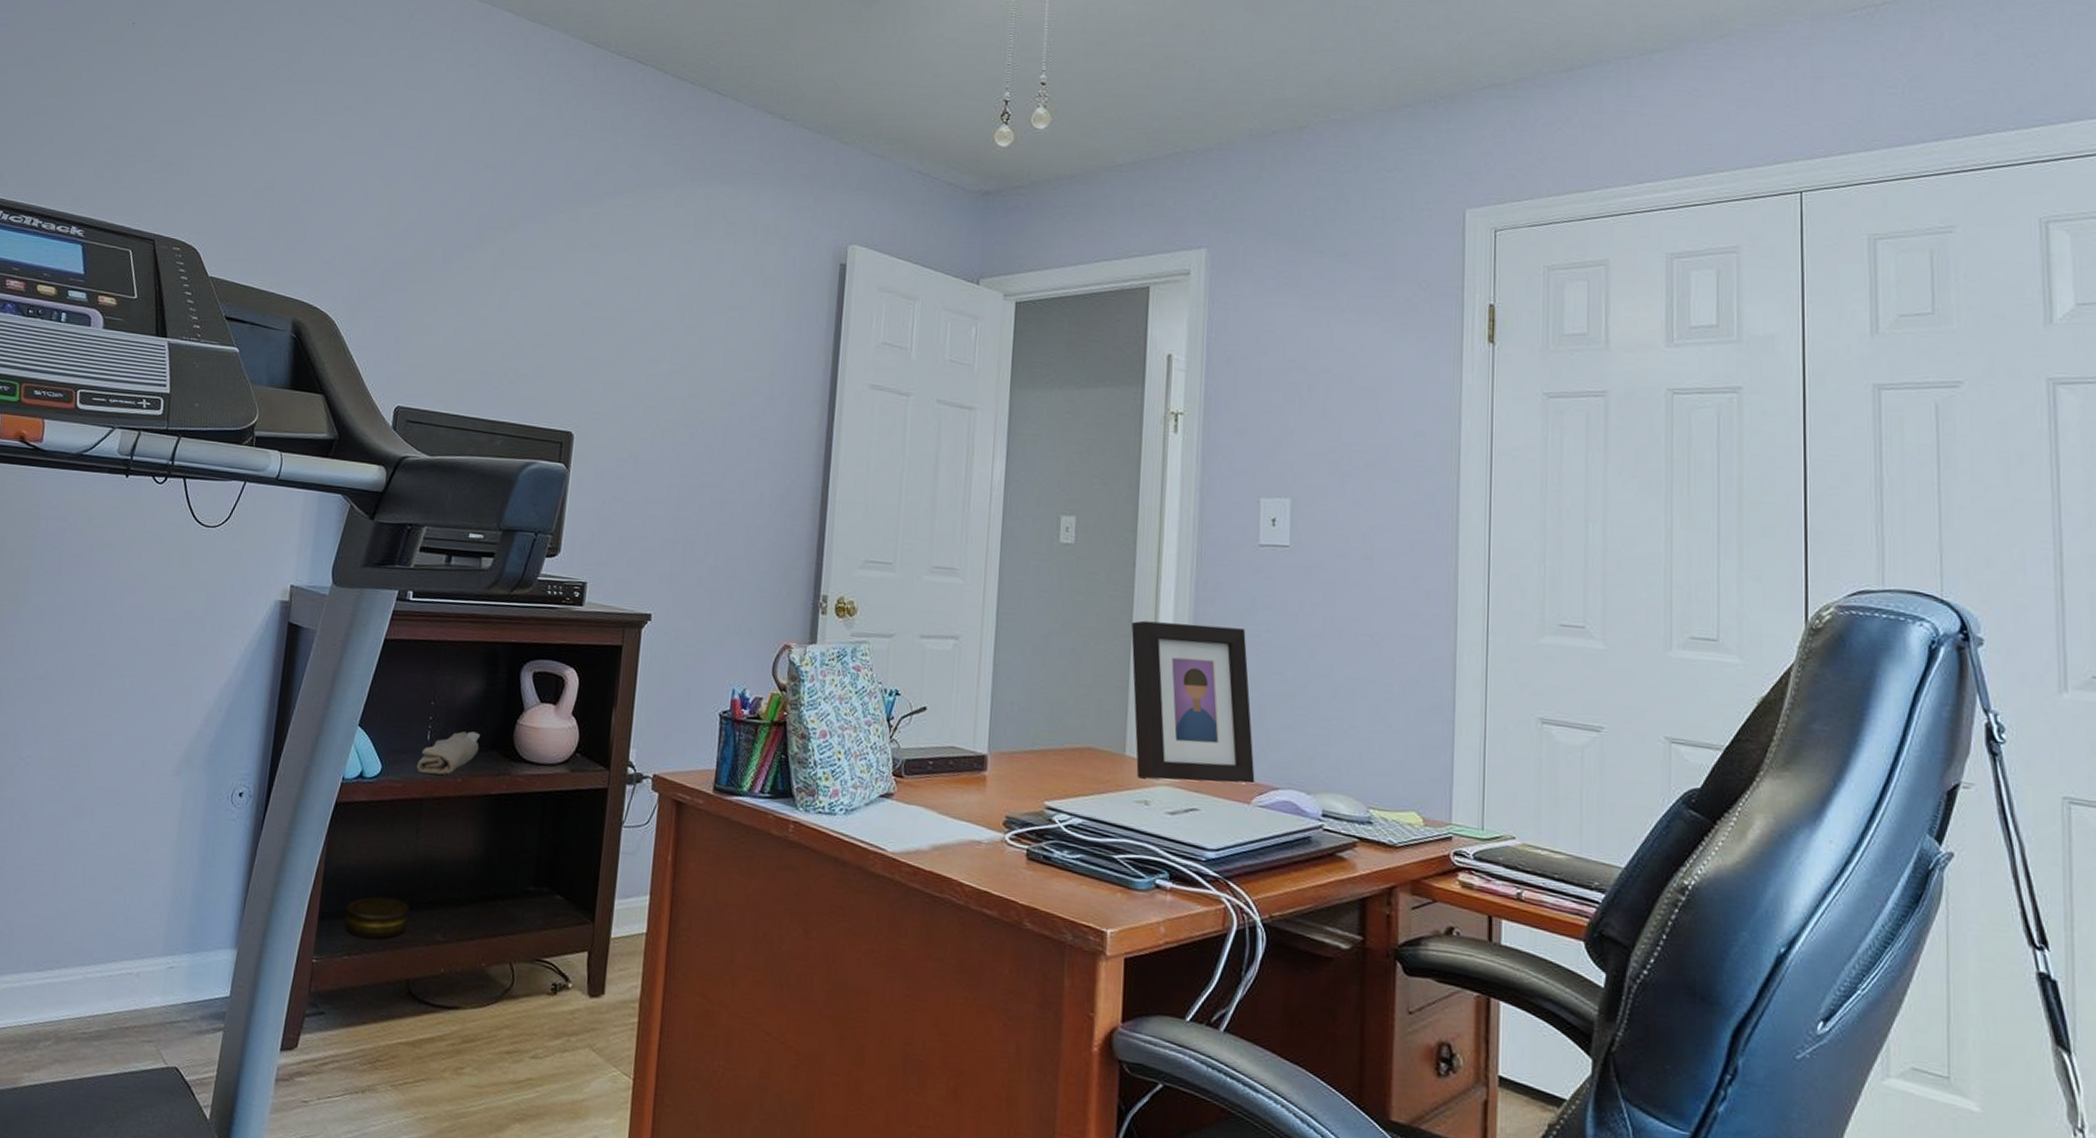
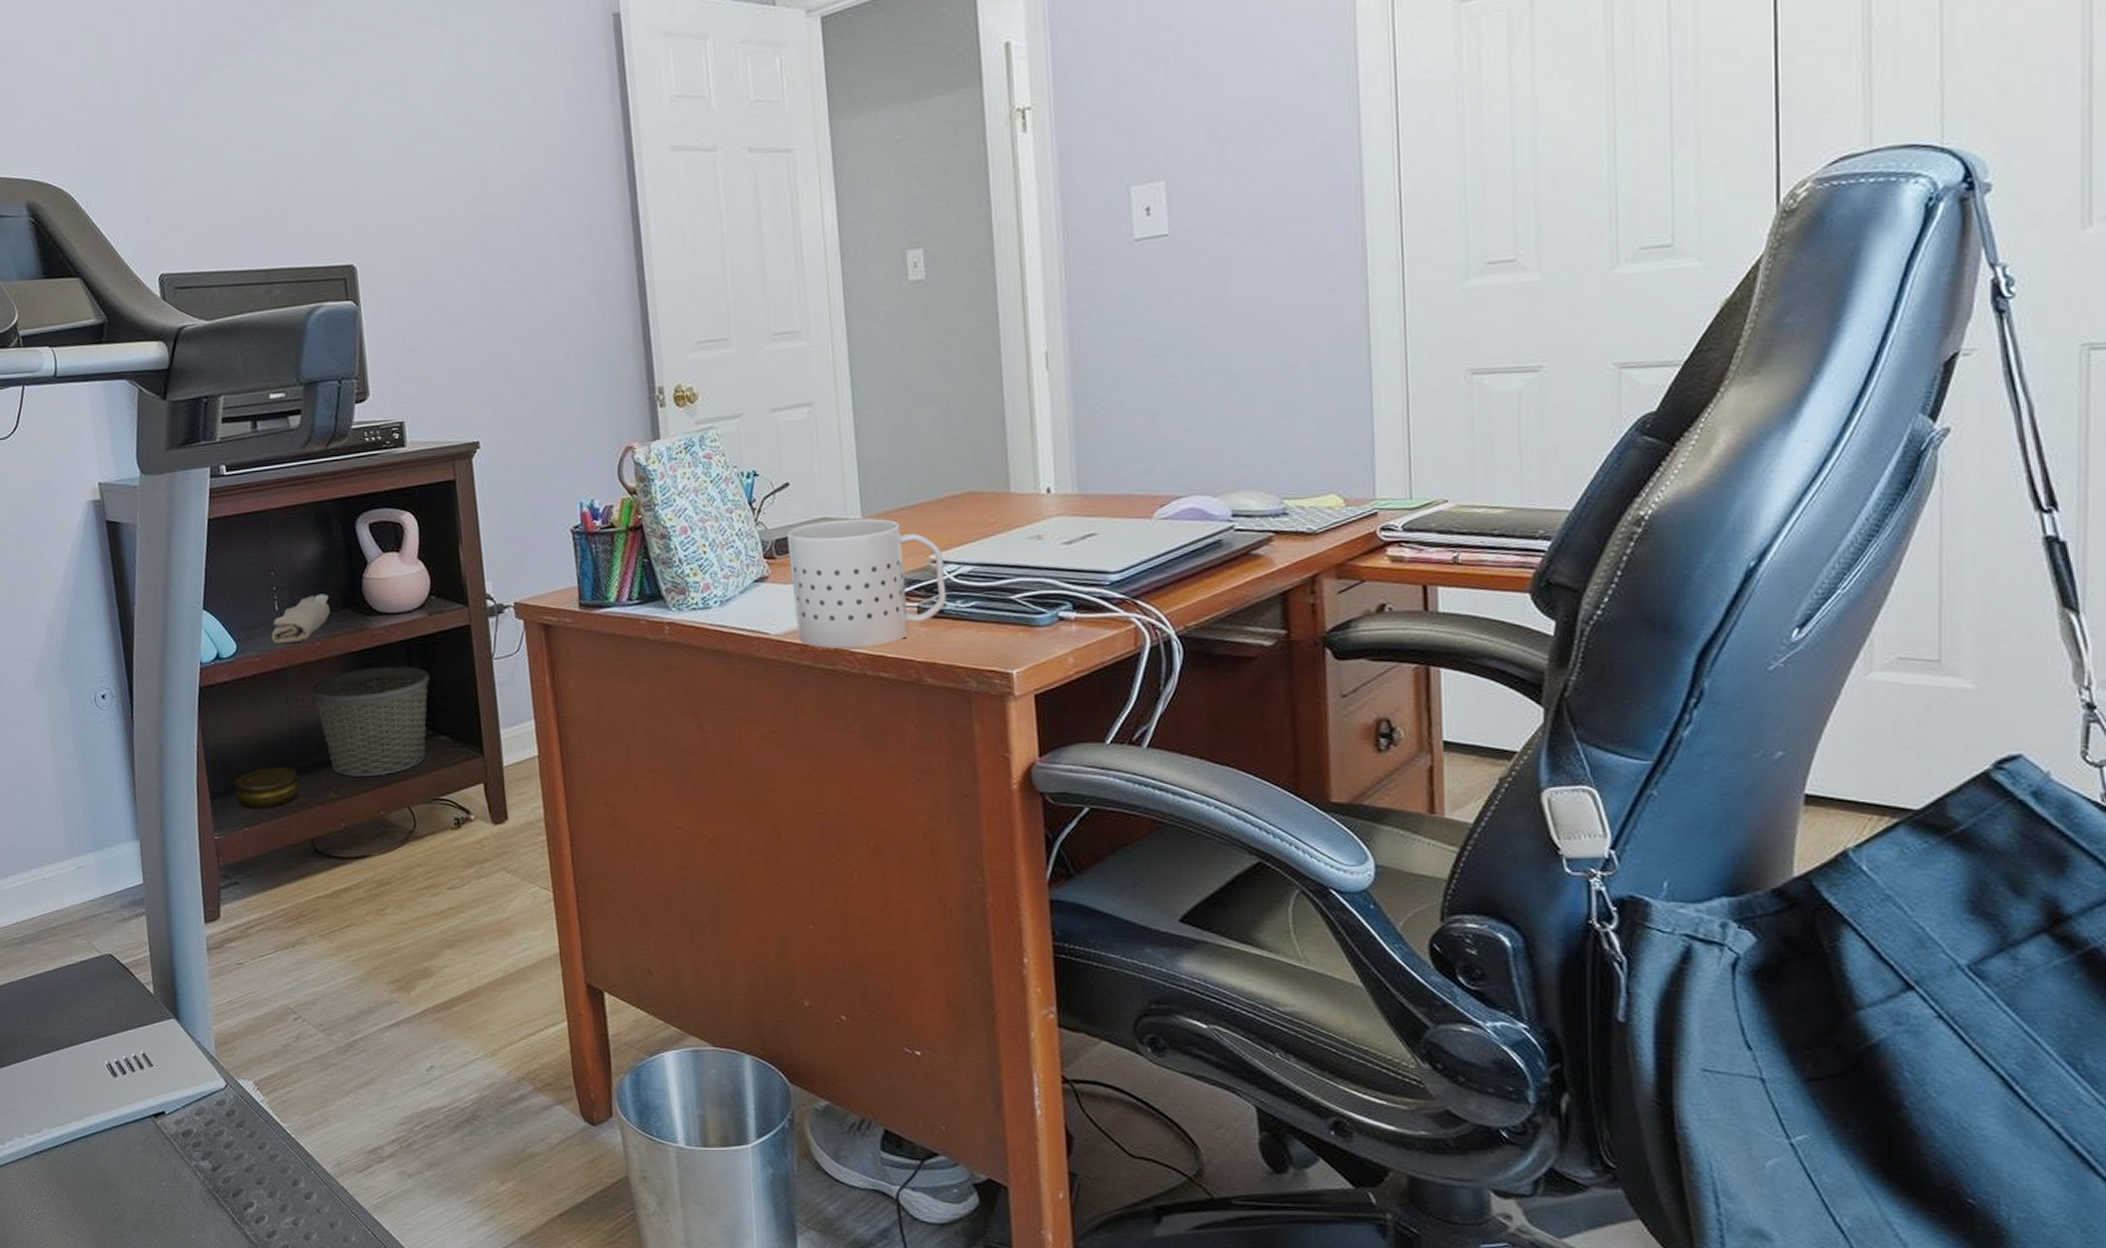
basket: none [442,812,560,926] -> present [311,665,431,778]
mug: none [911,749,1057,883] -> present [787,518,947,650]
picture frame: present [1131,620,1255,784] -> none [999,335,1155,514]

